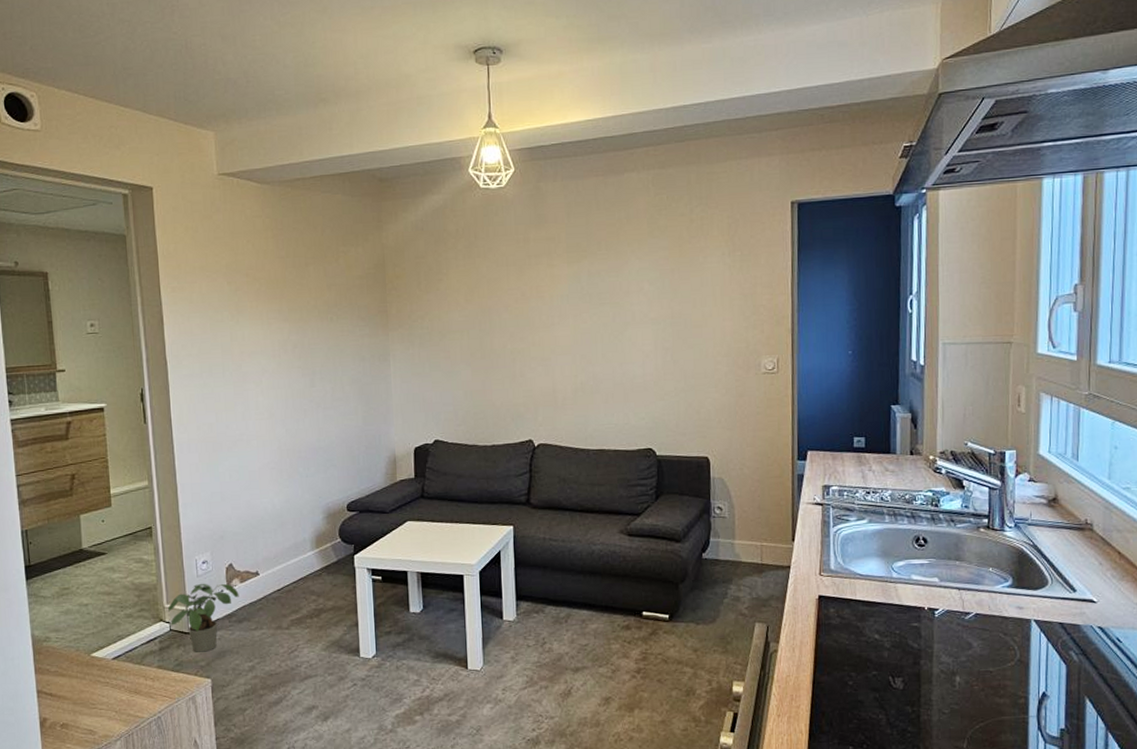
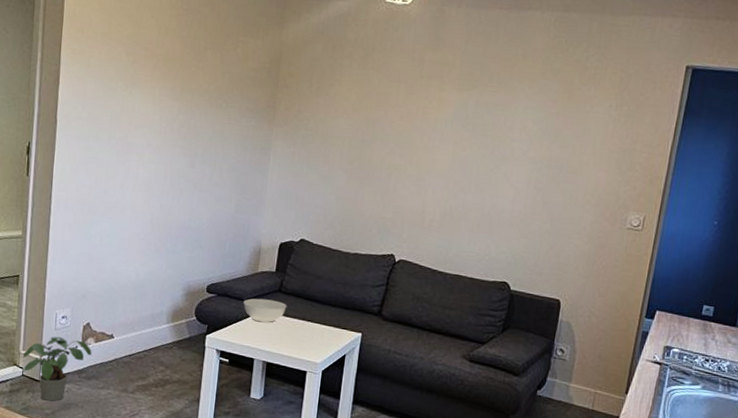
bowl: none [387,507,432,533] -> present [243,298,287,323]

